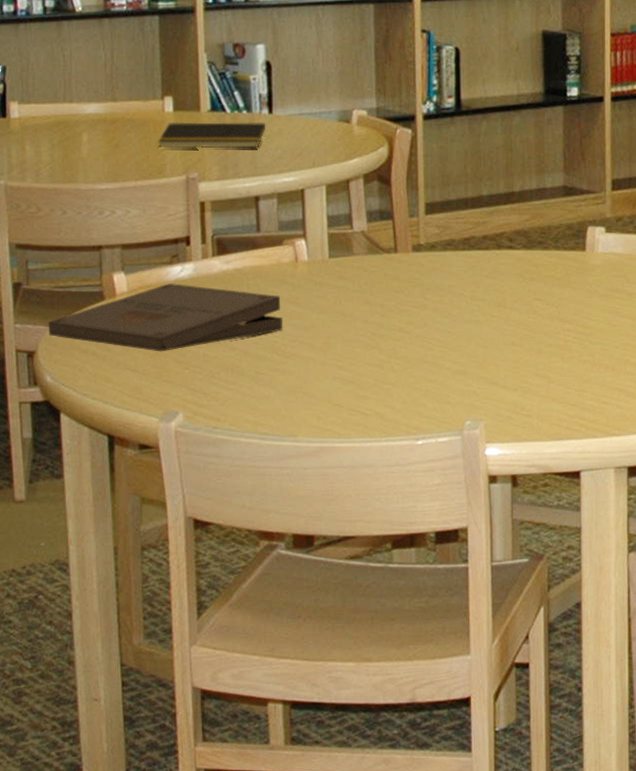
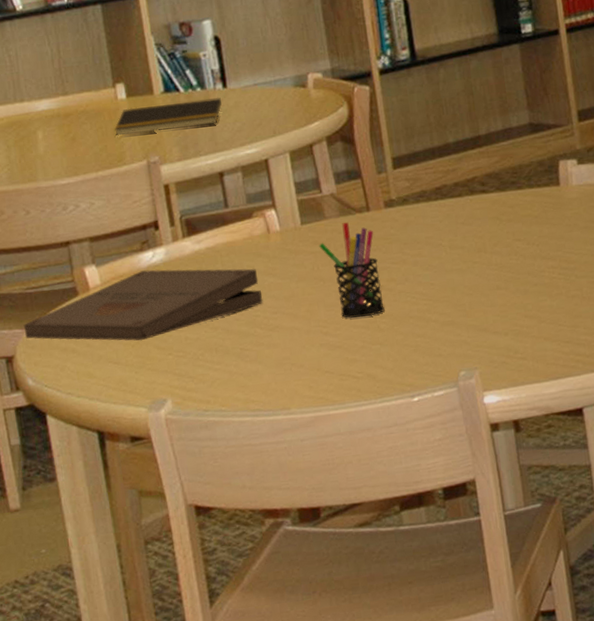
pen holder: none [344,261,400,356] -> present [319,222,385,318]

